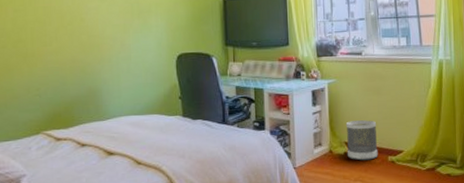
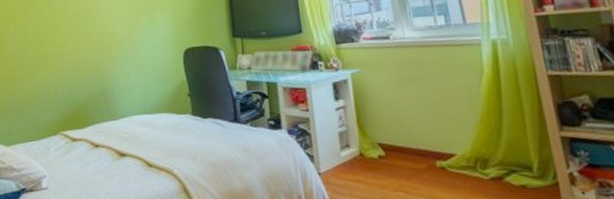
wastebasket: present [345,120,378,161] -> none [377,116,423,166]

